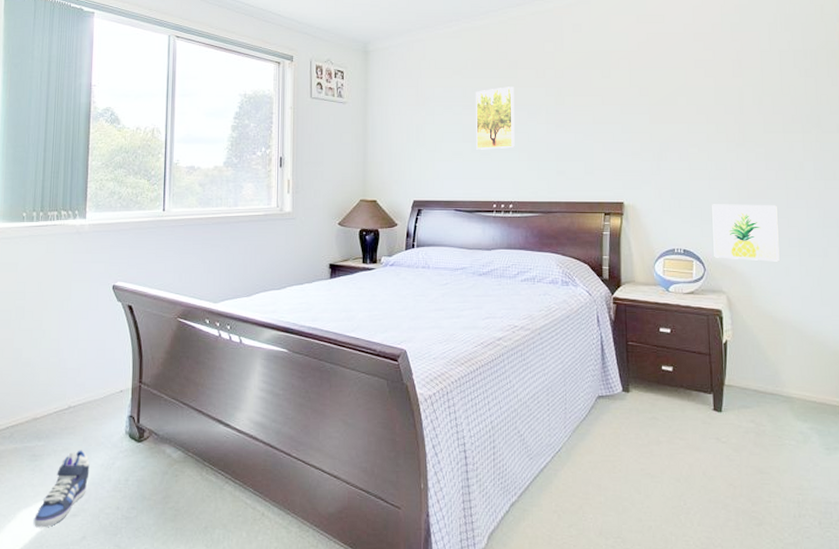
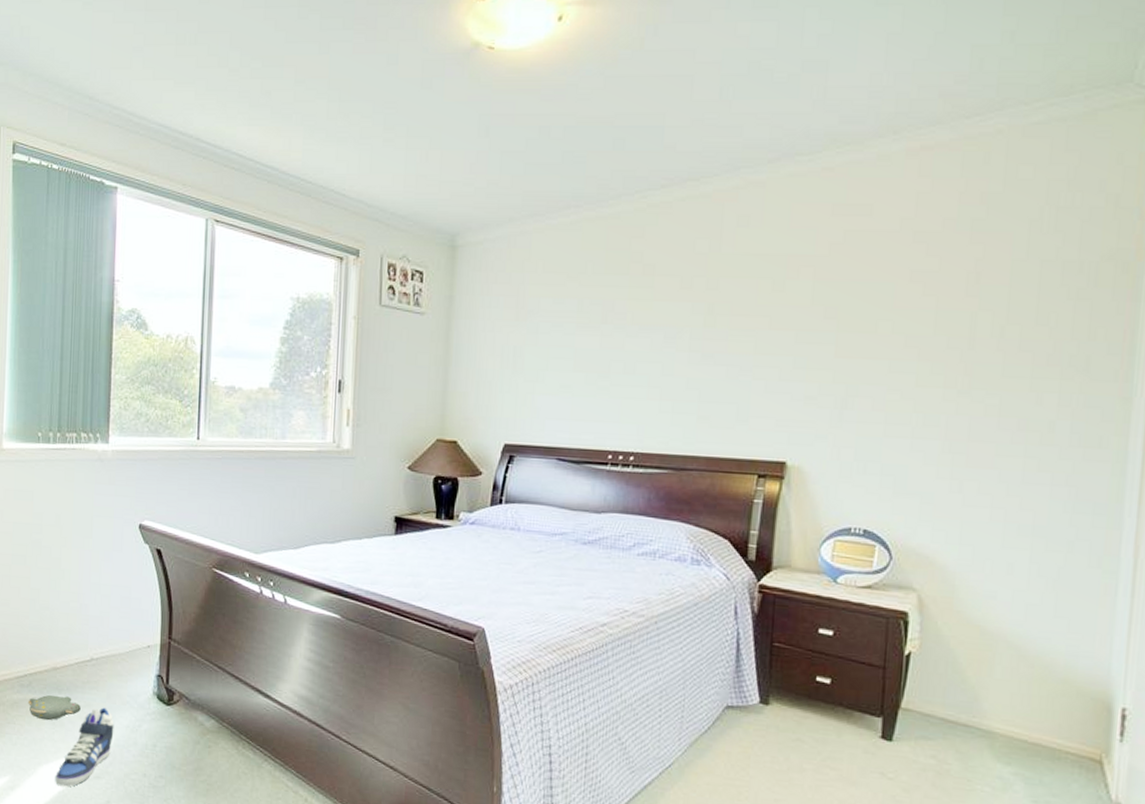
plush toy: none [9,443,59,468] -> present [27,695,81,721]
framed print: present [476,86,515,150] -> none [591,299,648,383]
wall art: present [712,204,780,262] -> none [906,471,1007,555]

